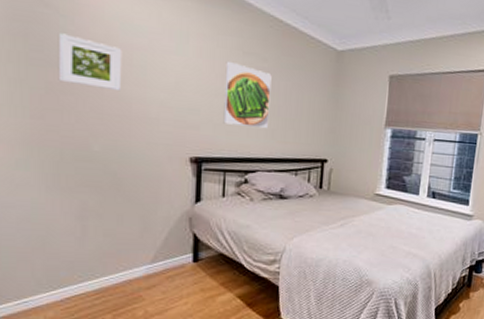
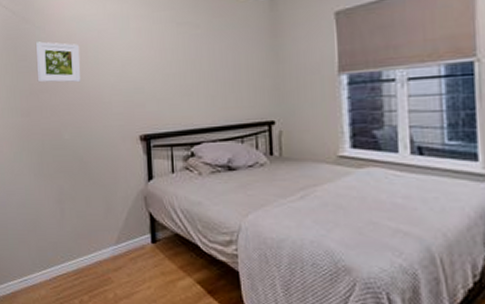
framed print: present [223,60,272,129] -> none [162,35,209,98]

